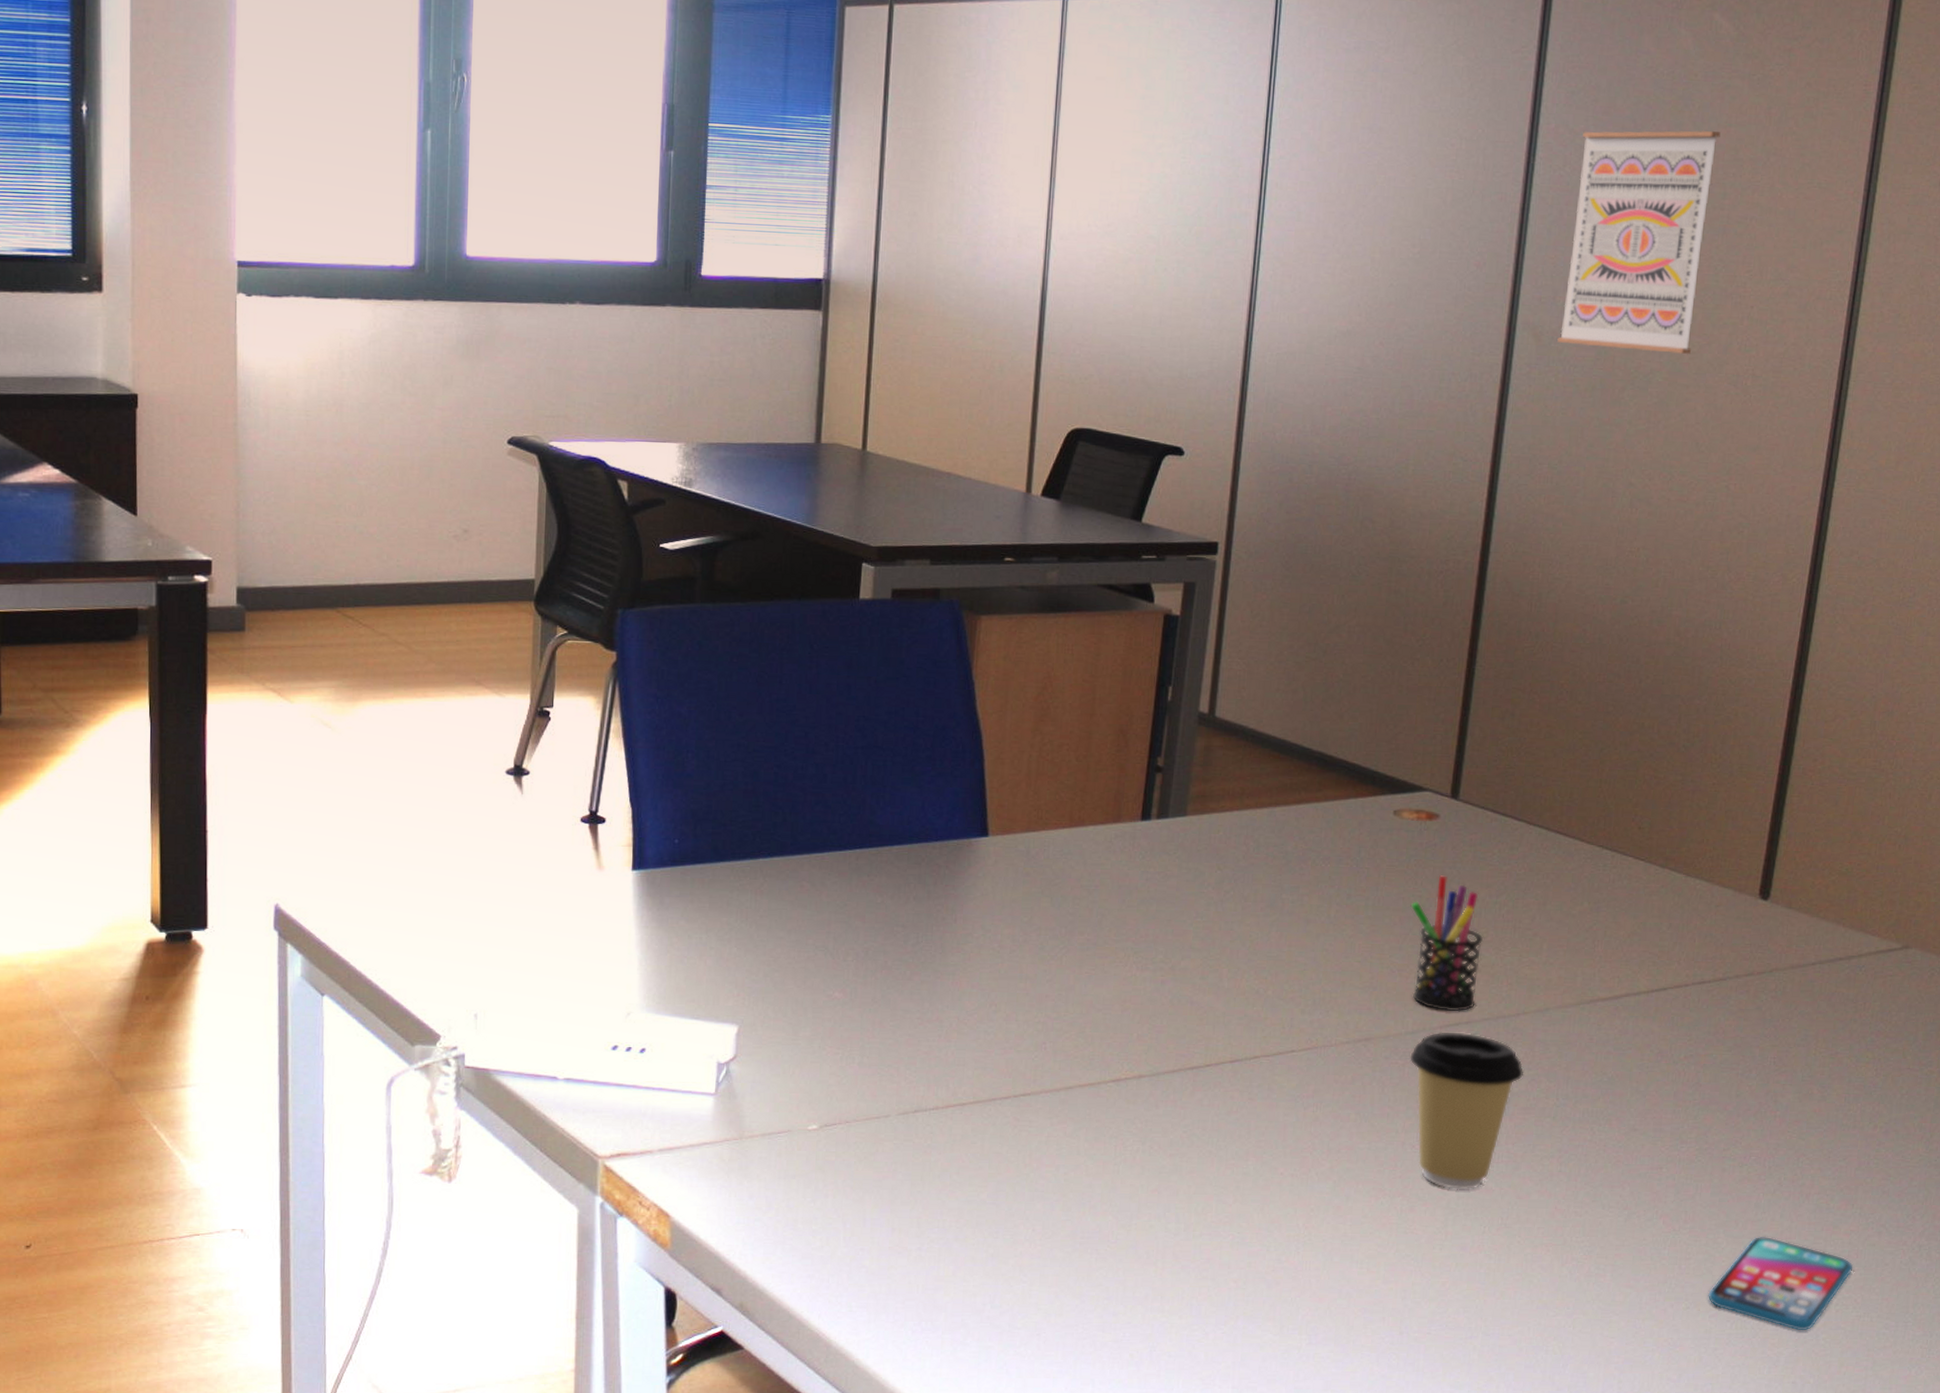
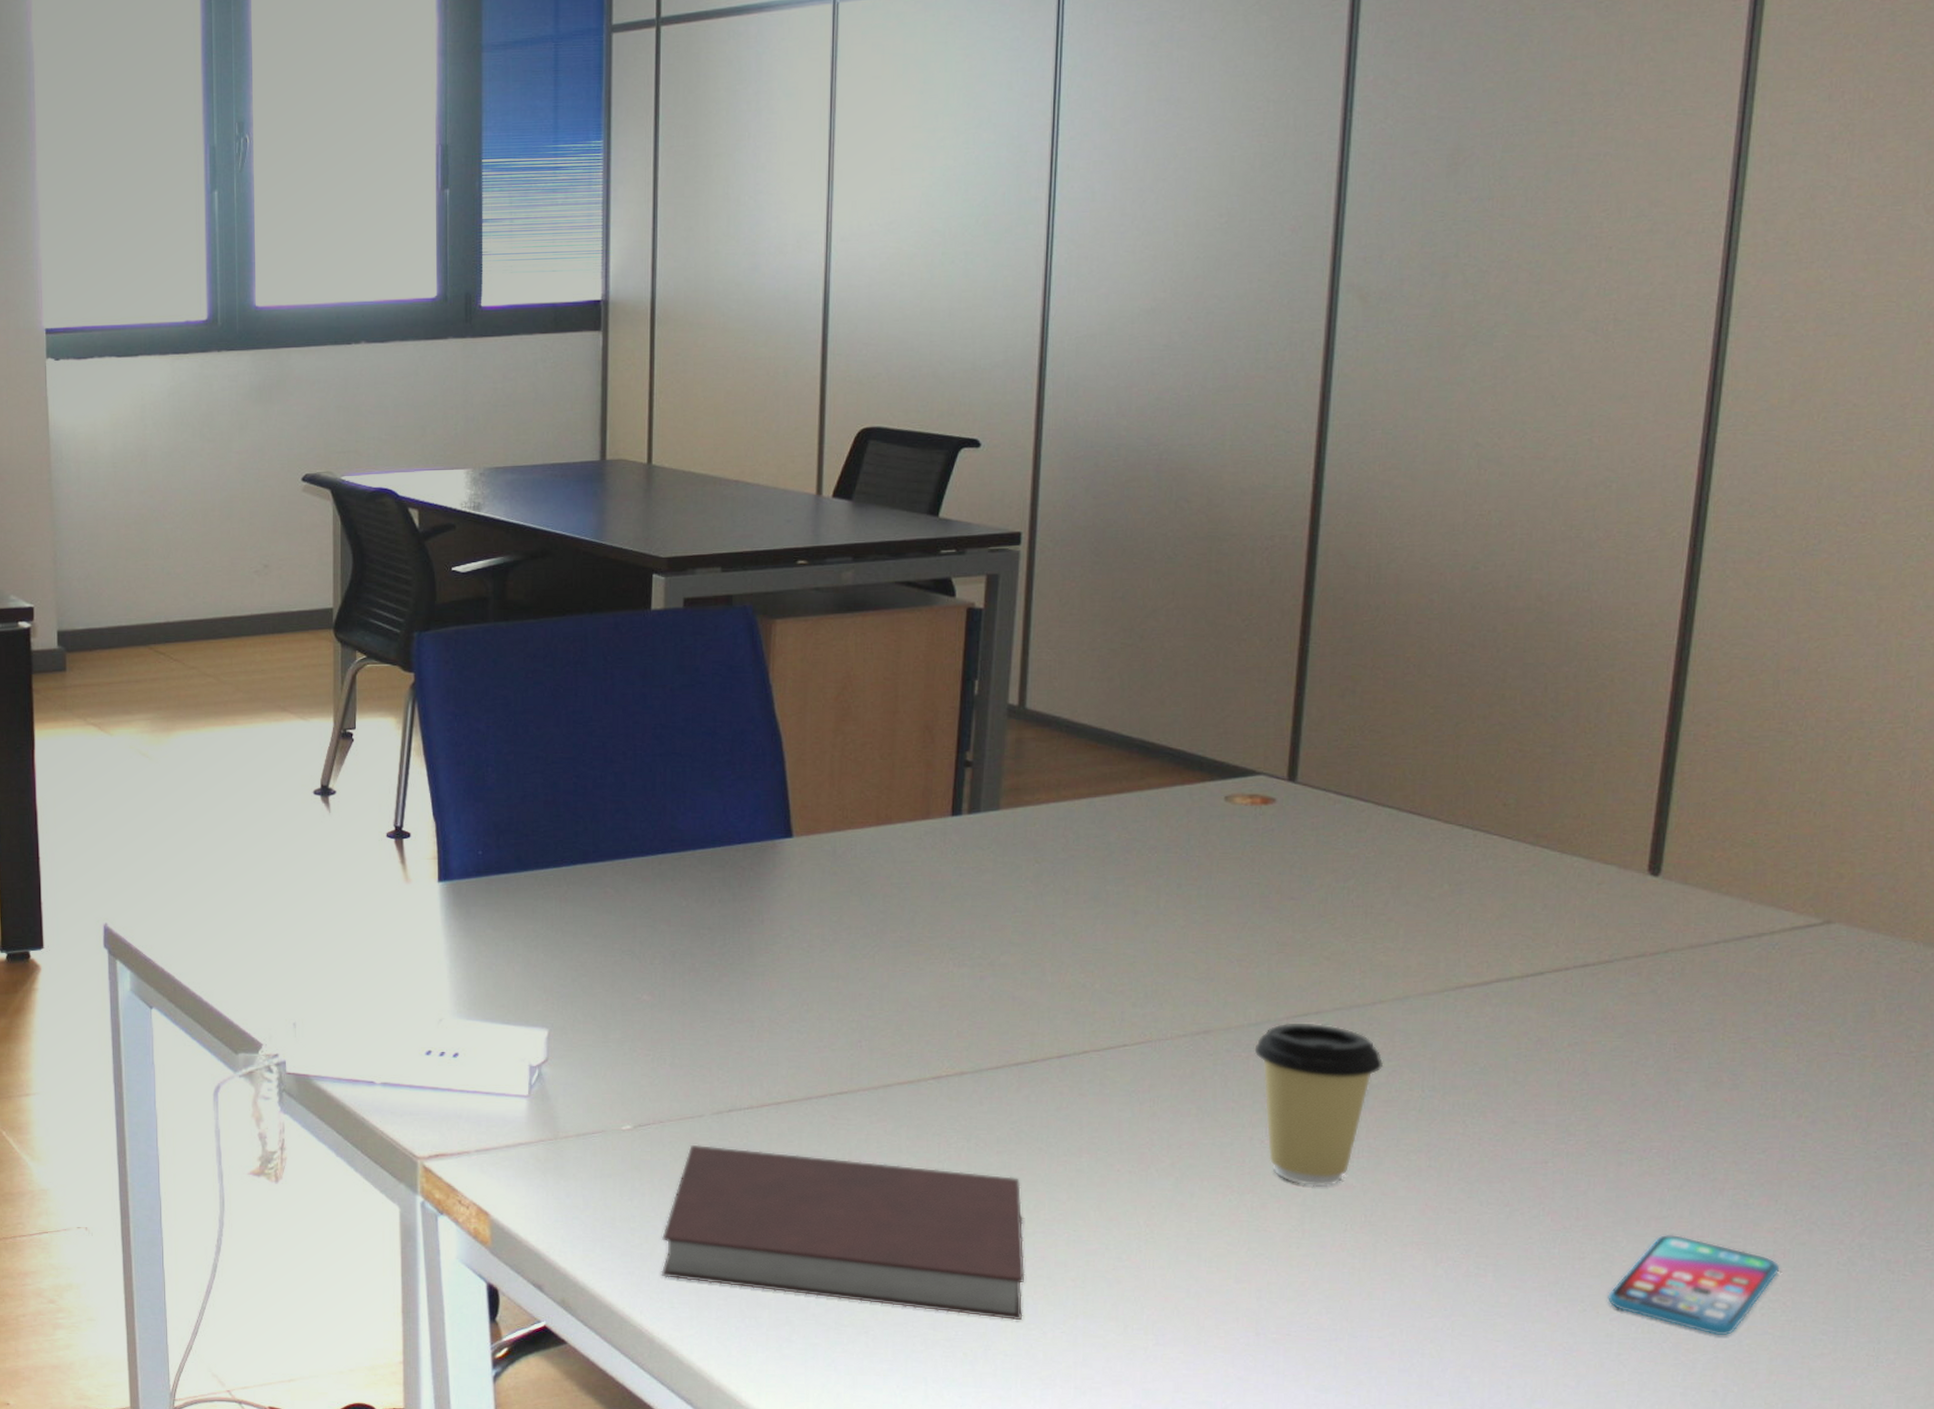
notebook: none [840,1145,1191,1322] -> present [661,1144,1025,1321]
pen holder: present [1410,875,1484,1012] -> none [1248,861,1332,1002]
wall art: present [1557,130,1721,355] -> none [1386,65,1565,305]

